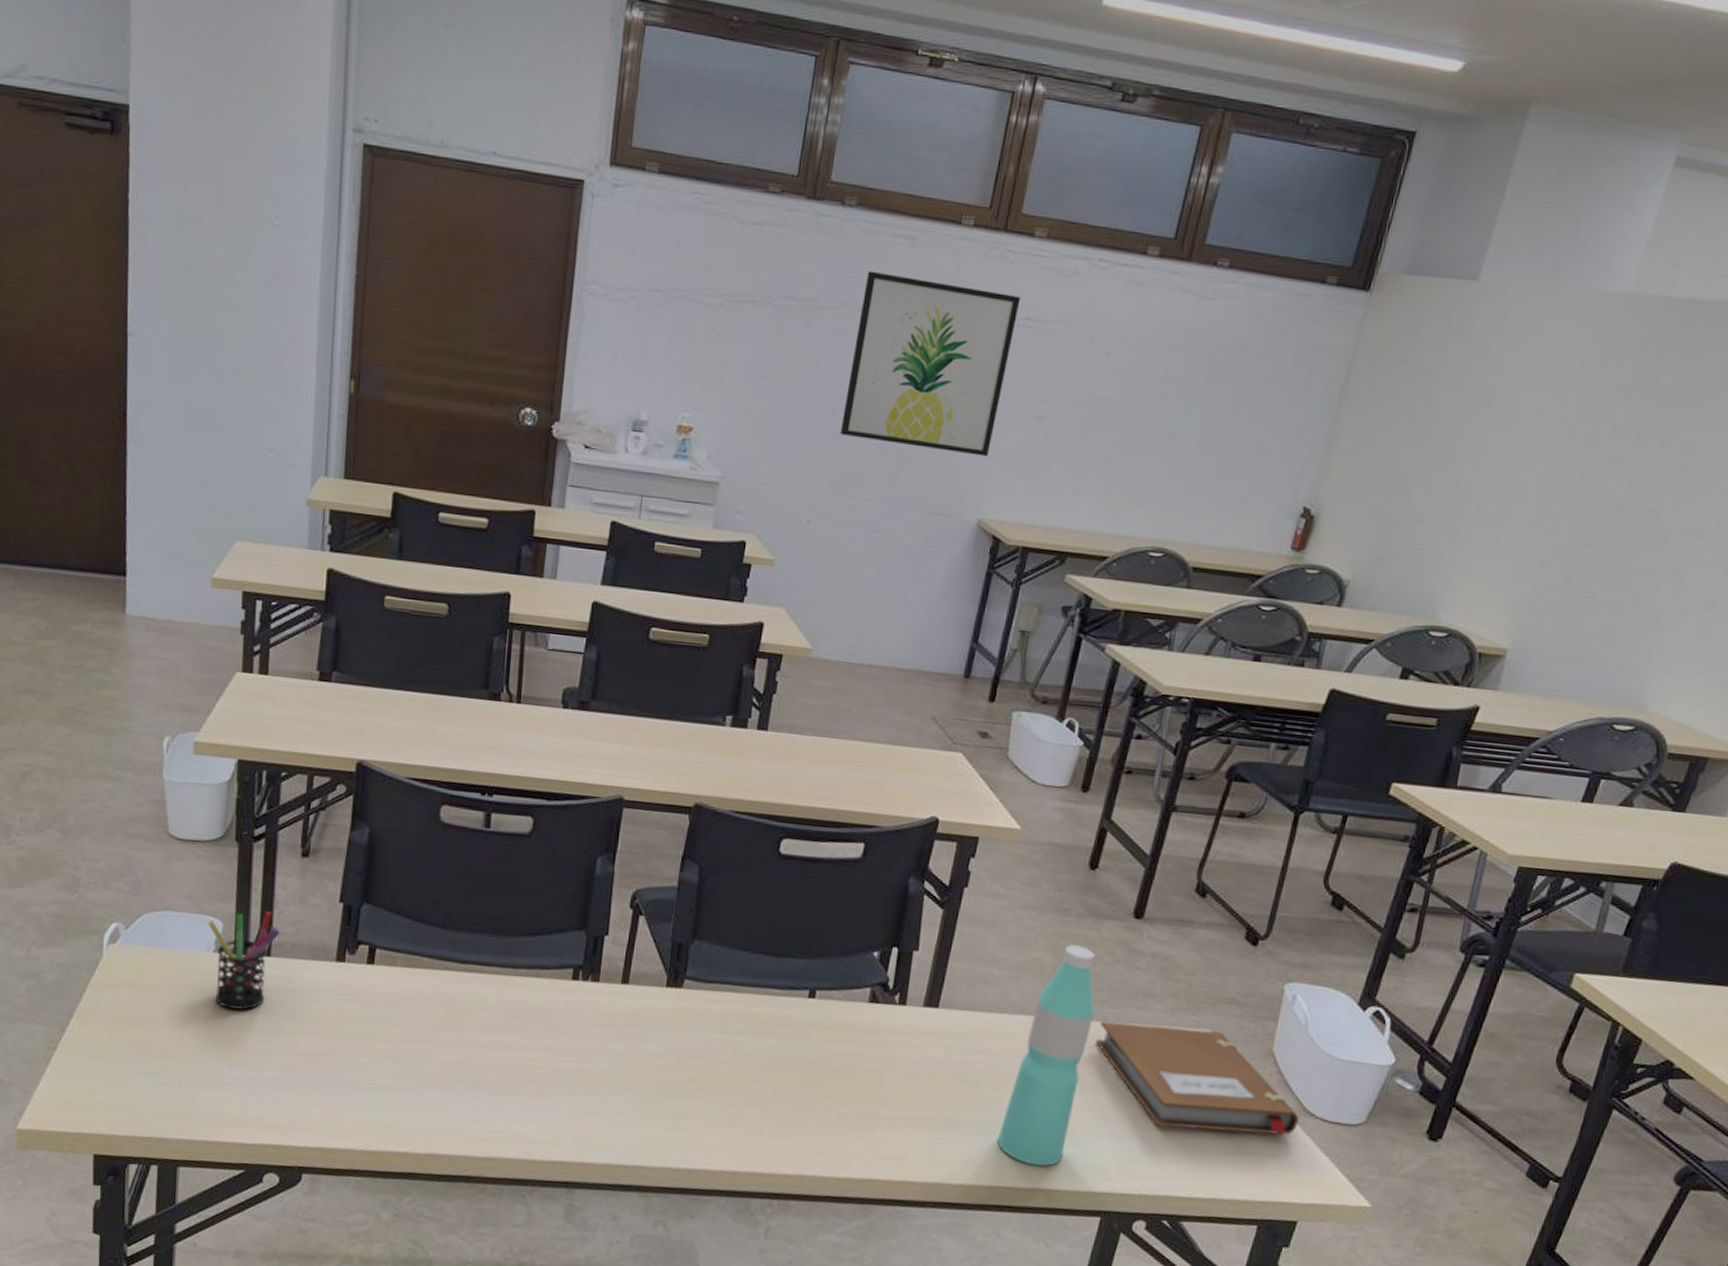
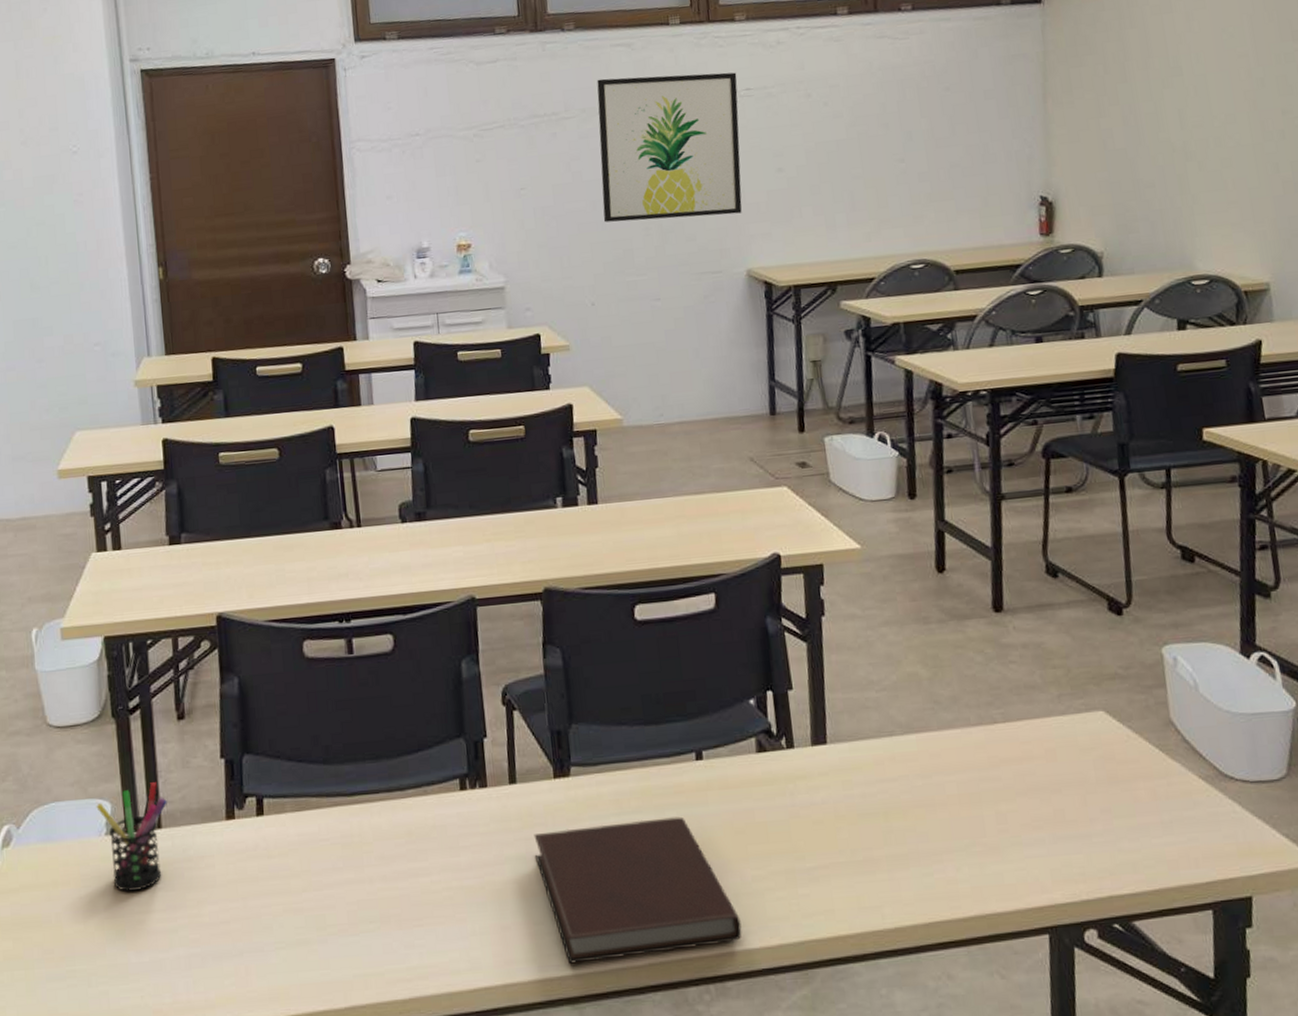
notebook: none [633,1034,817,1167] -> present [533,816,742,964]
water bottle: present [998,945,1095,1166] -> none [920,651,992,892]
notebook: present [1095,1020,1299,1135] -> none [991,710,1220,822]

